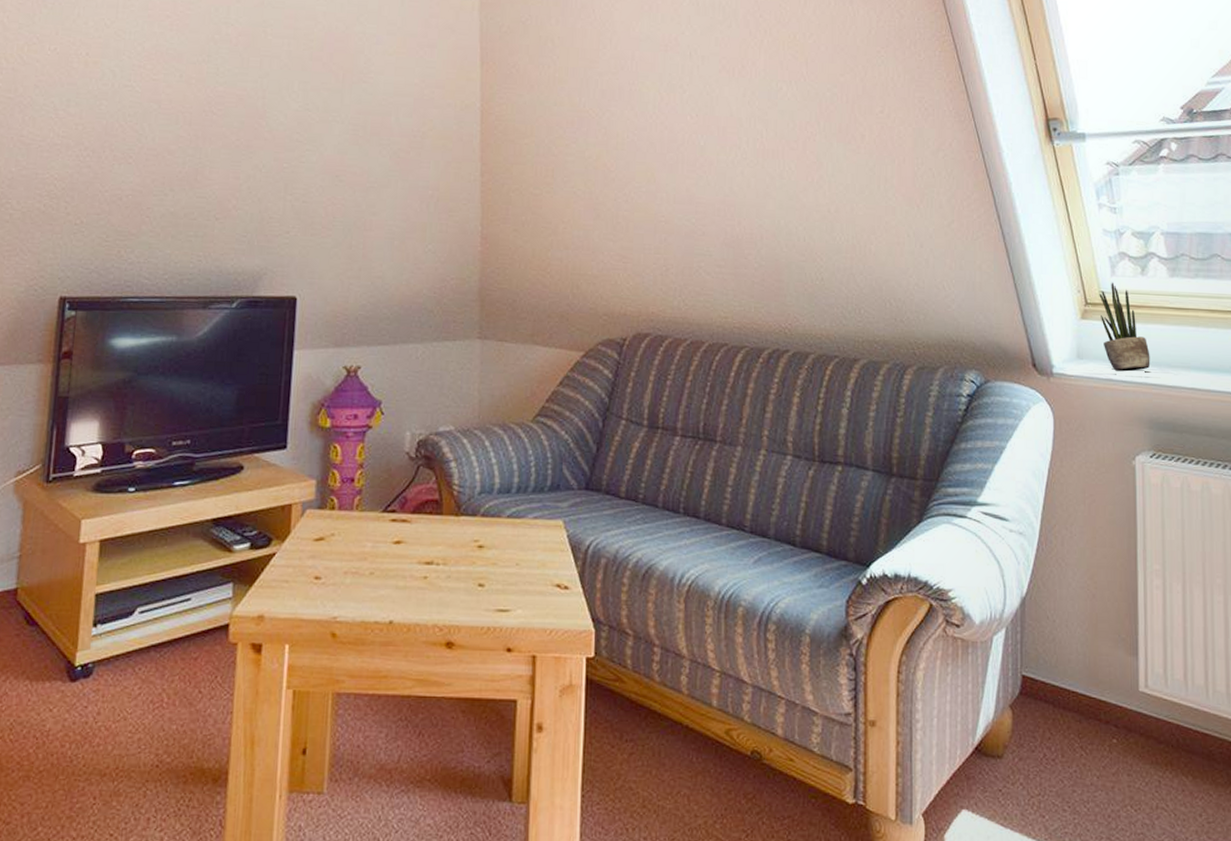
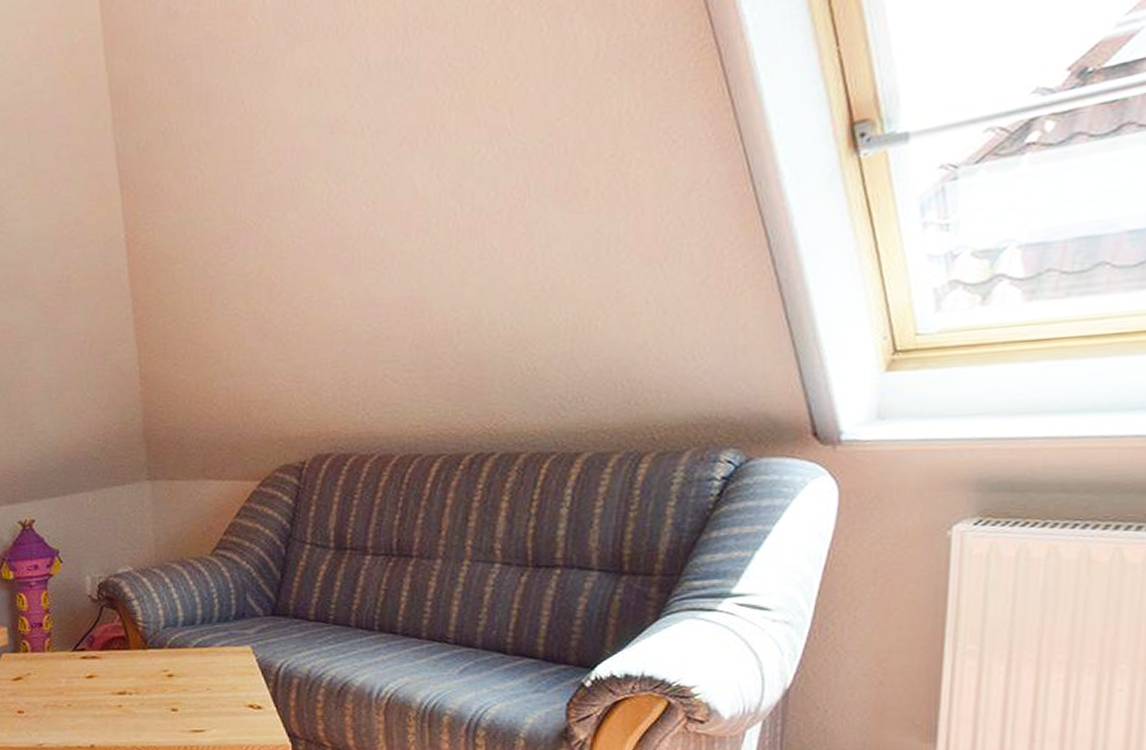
potted plant: present [1099,282,1150,372] -> none [915,320,986,429]

